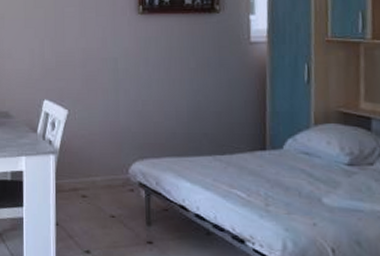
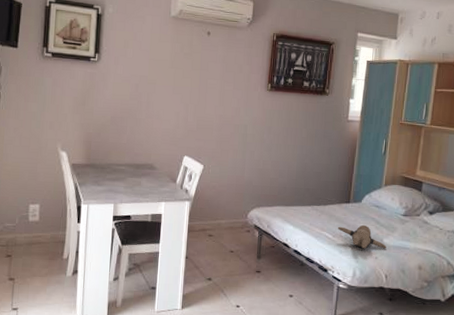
teddy bear: none [252,179,328,212] -> present [337,224,387,249]

